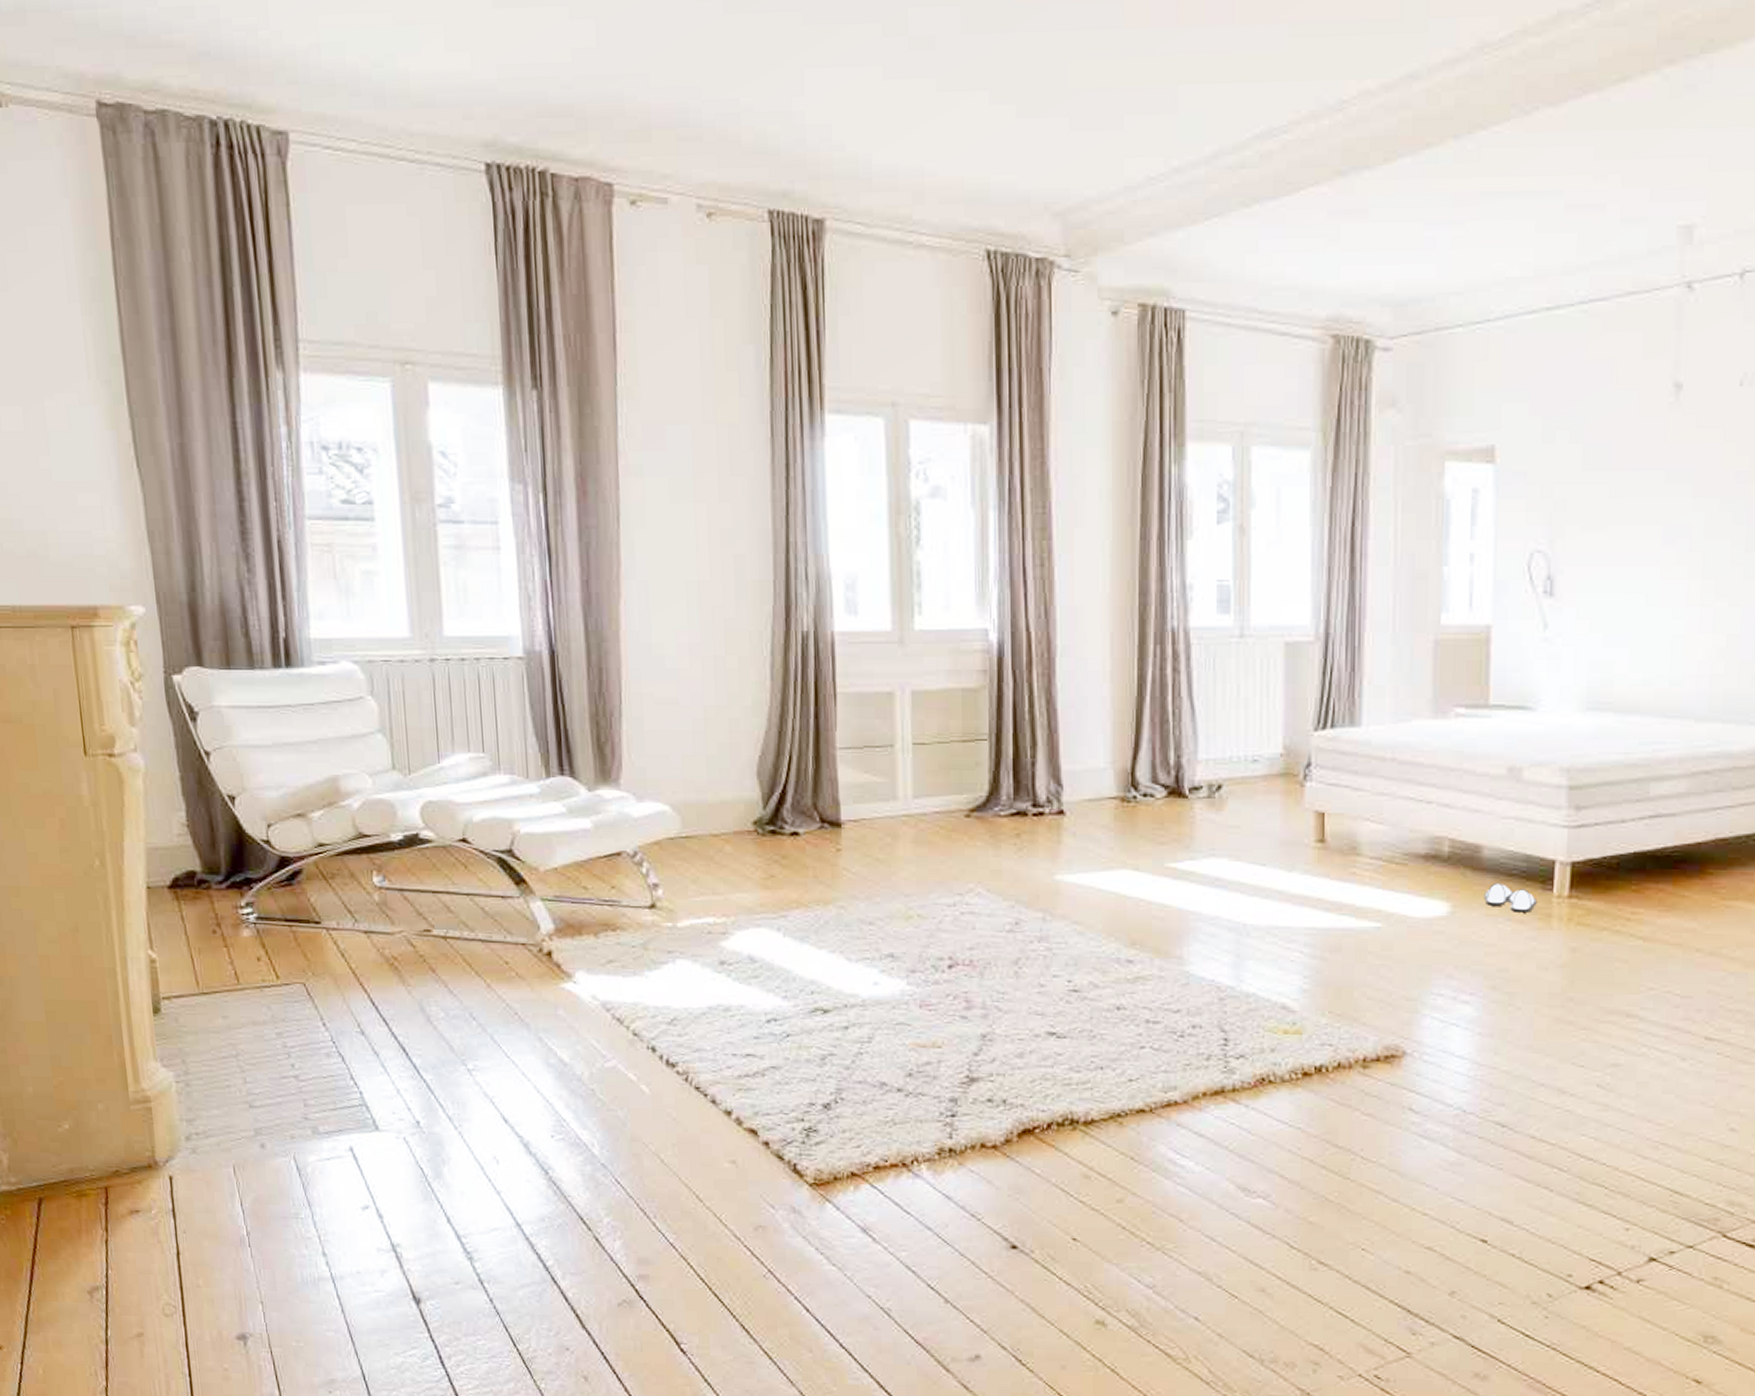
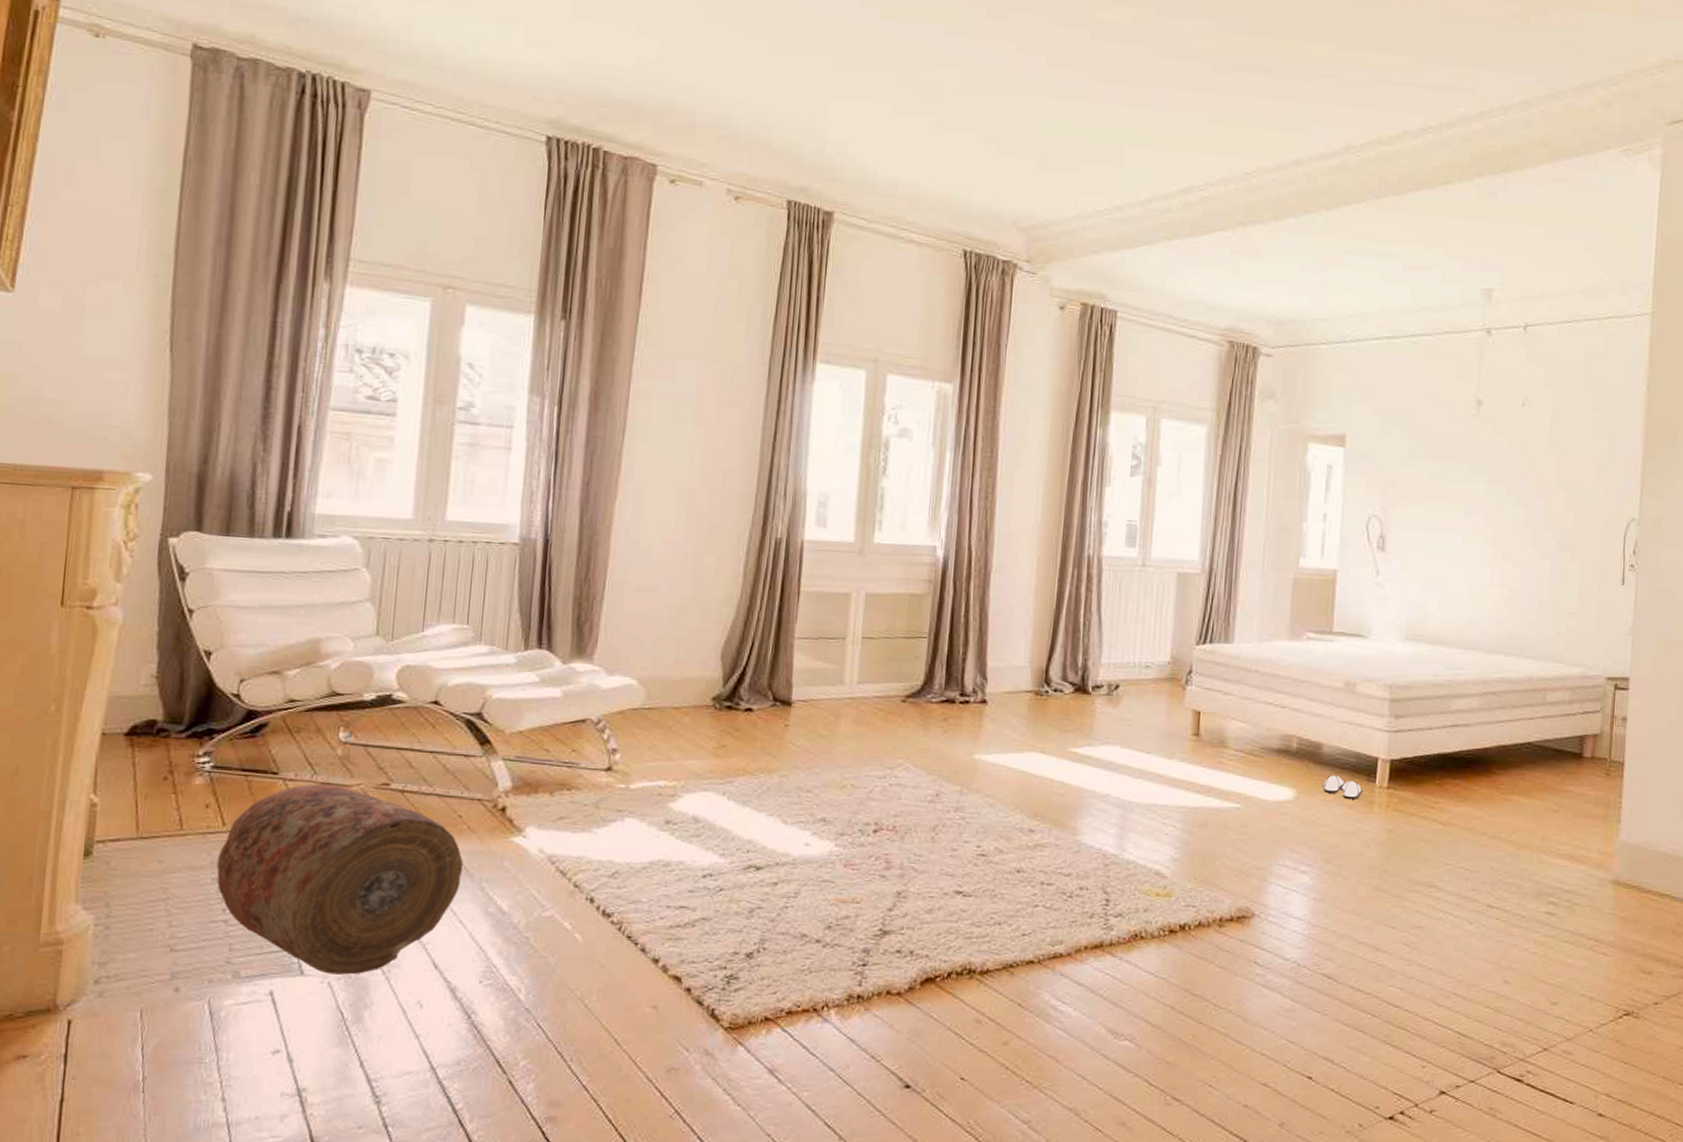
decorative log: none [277,932,518,1130] -> present [216,784,464,975]

